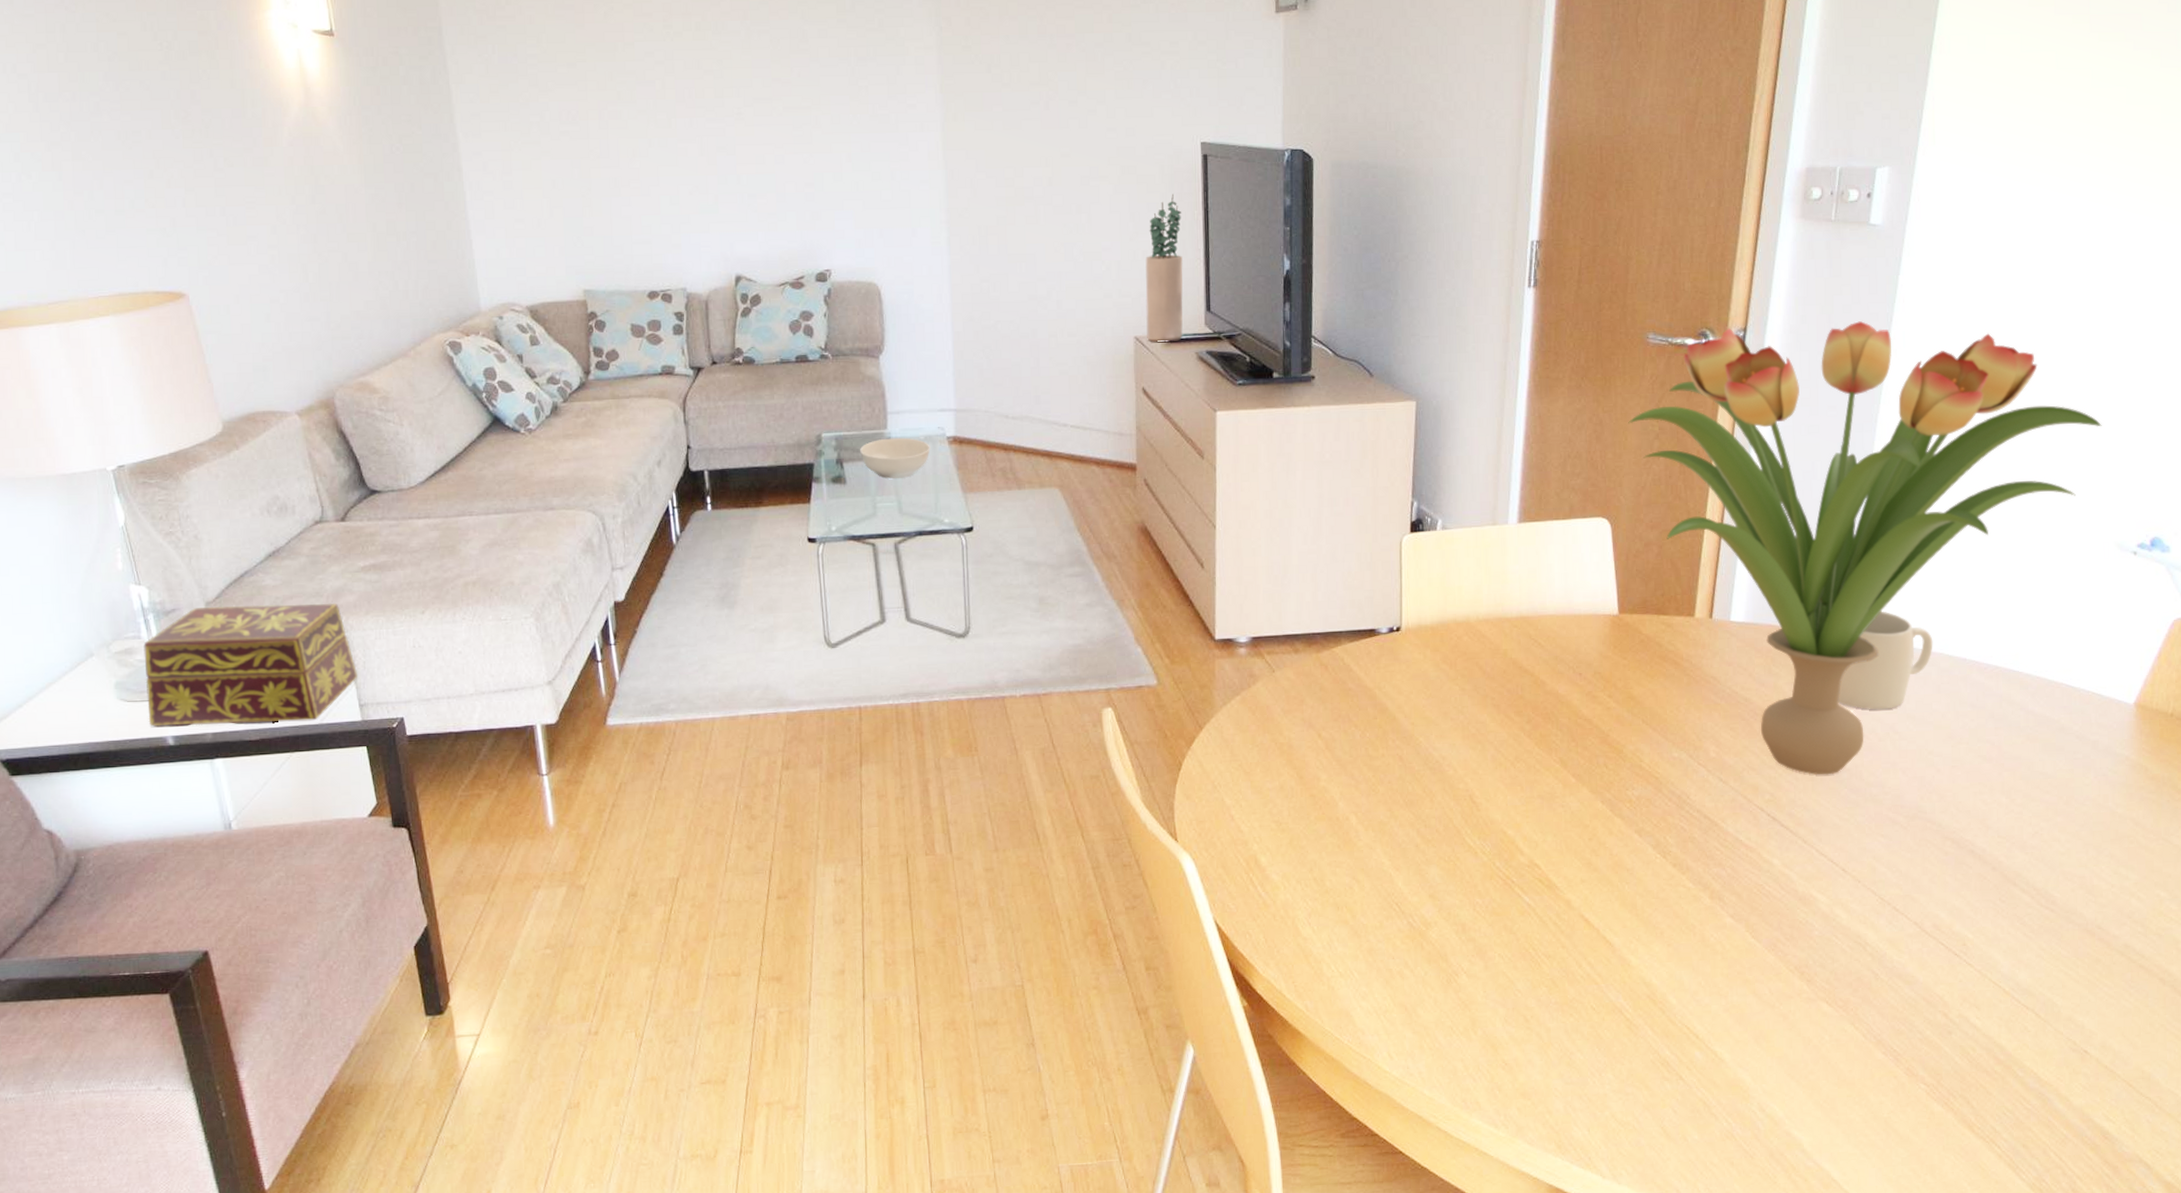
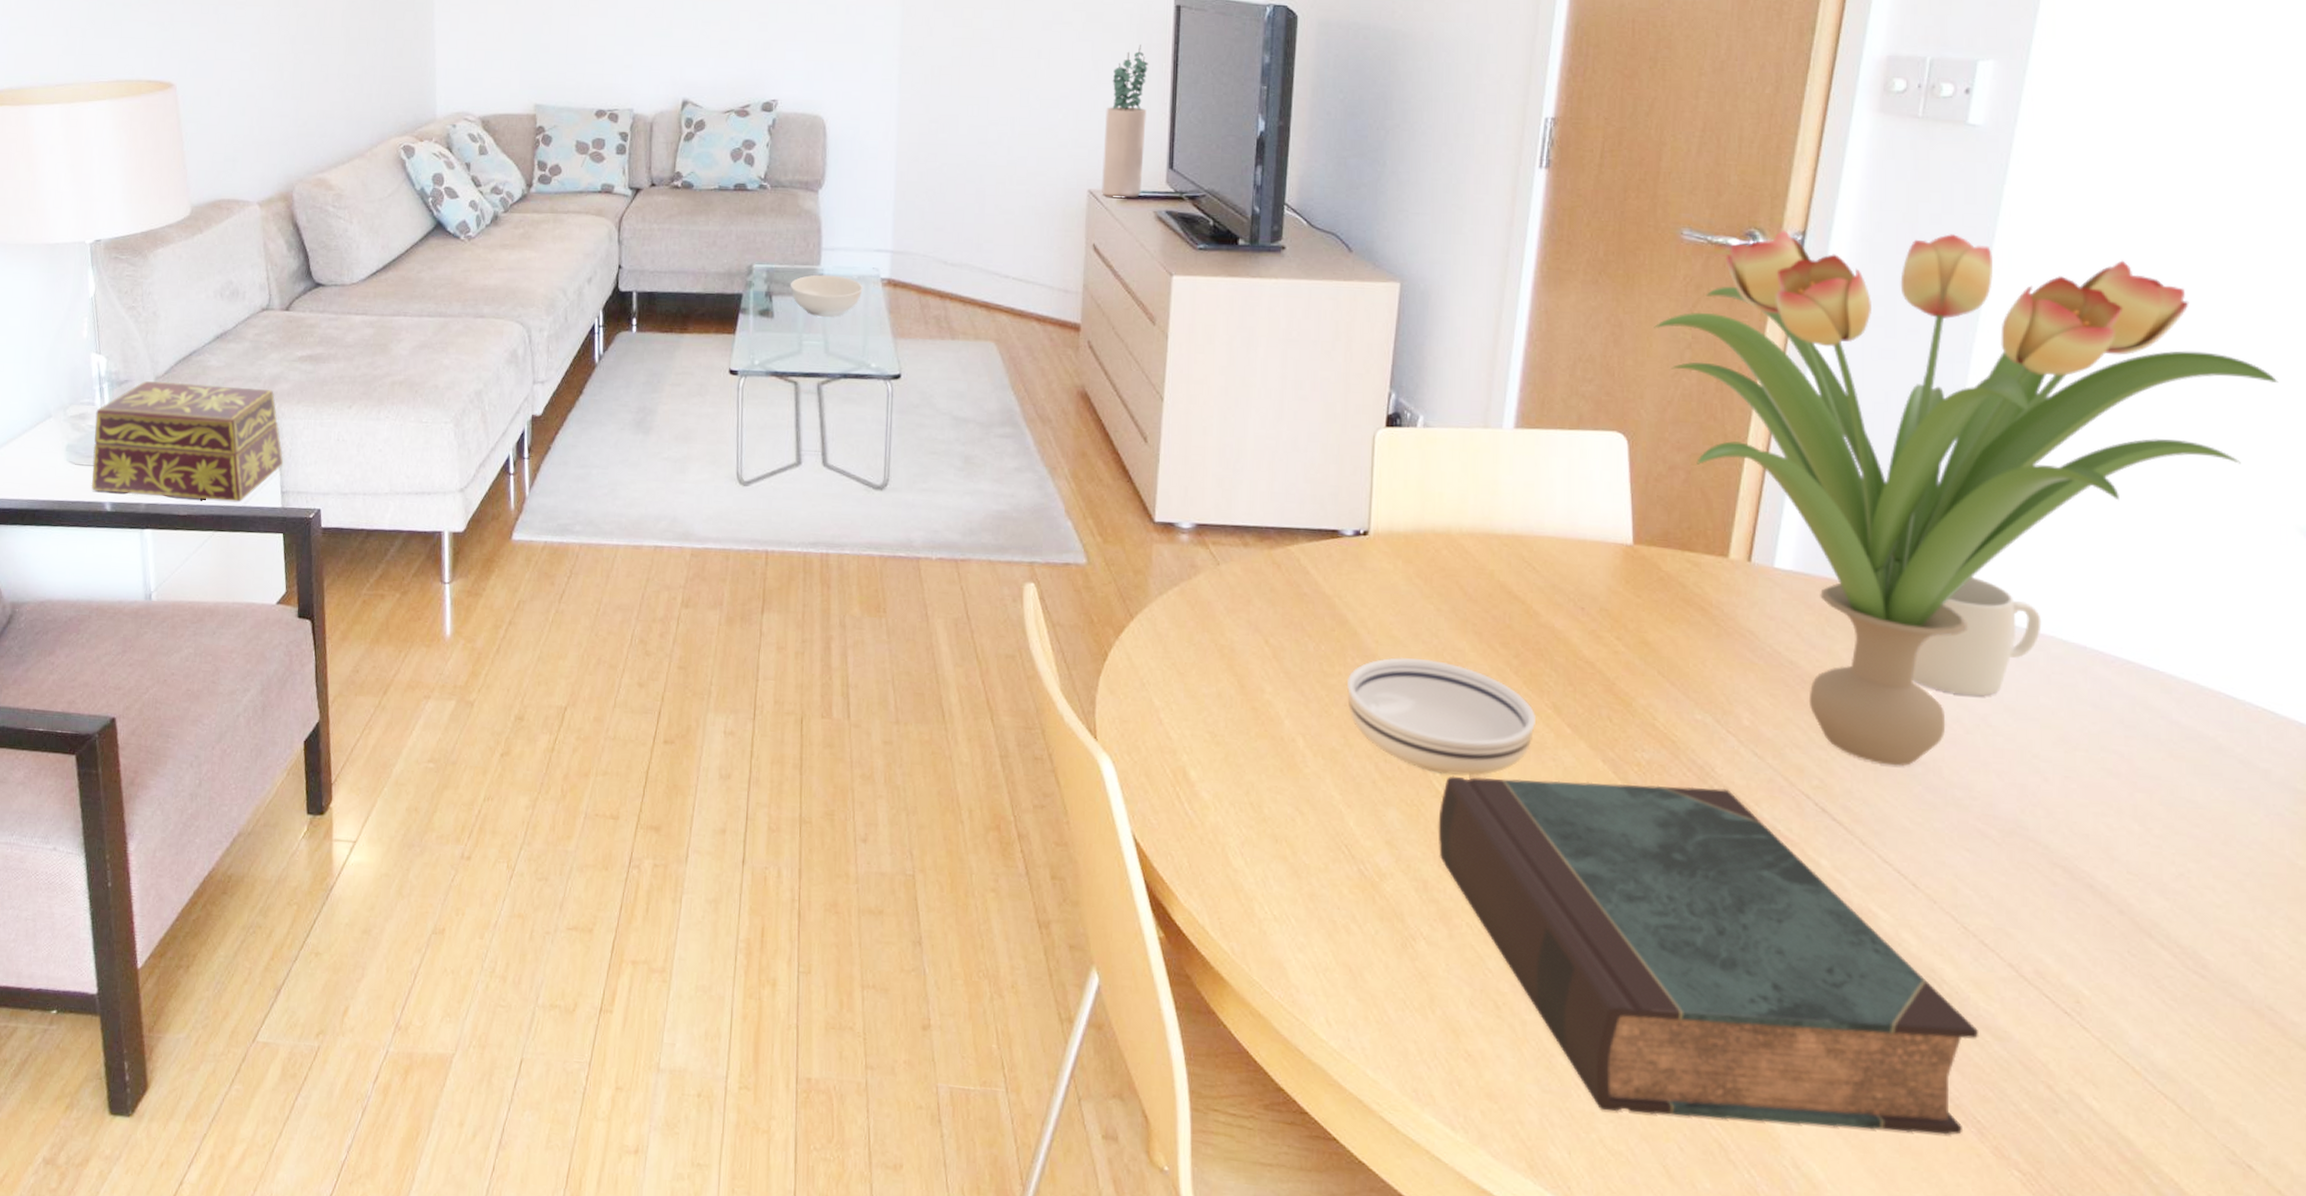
bowl: none [1389,734,1547,832] -> present [1346,656,1537,776]
book: none [1471,812,1894,1091] -> present [1438,776,1980,1135]

